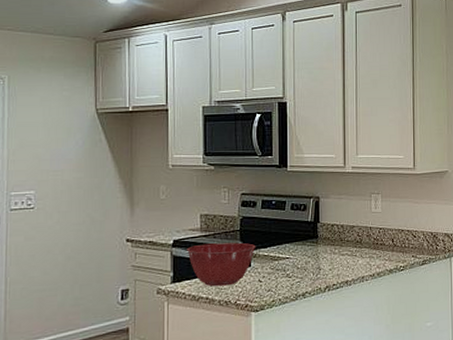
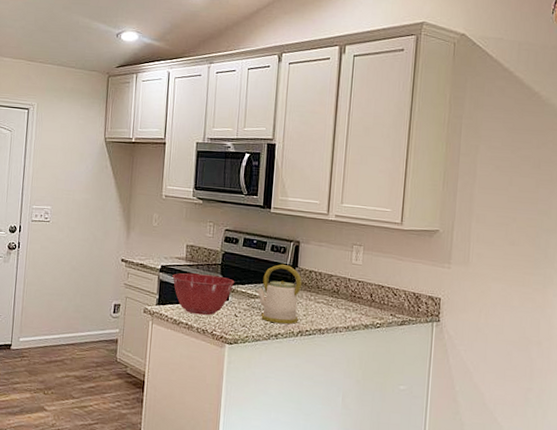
kettle: none [280,221,325,282] -> present [257,263,302,324]

